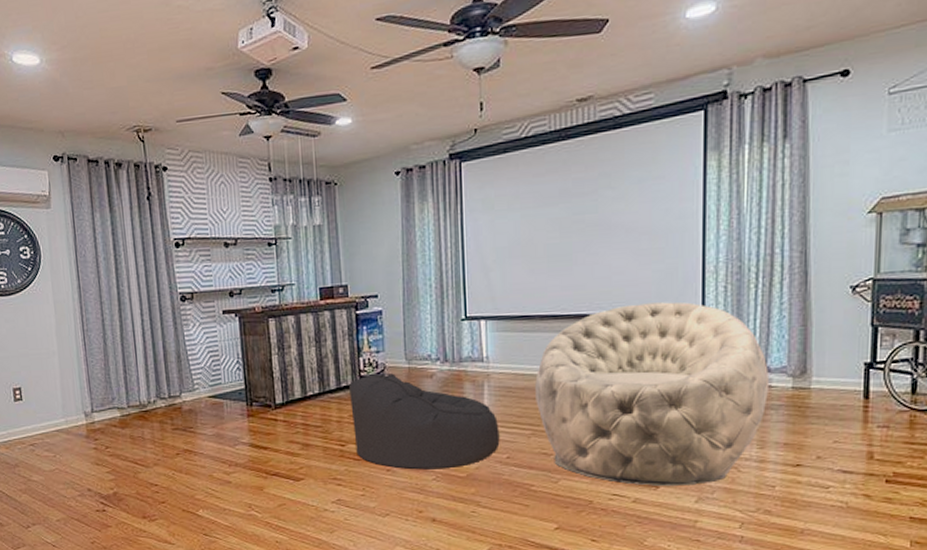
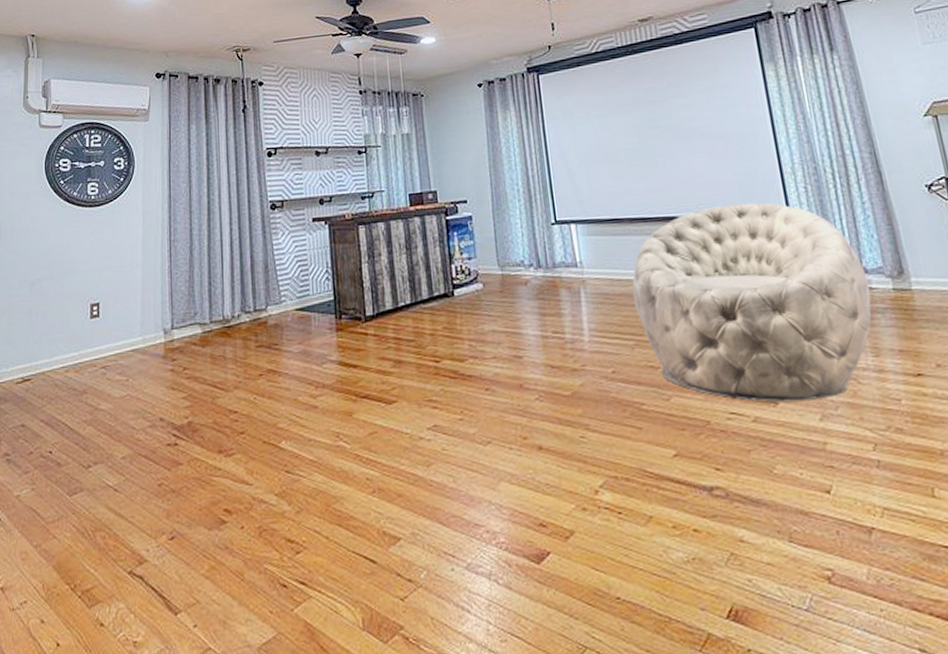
bean bag chair: present [348,373,500,470] -> none [441,281,603,388]

